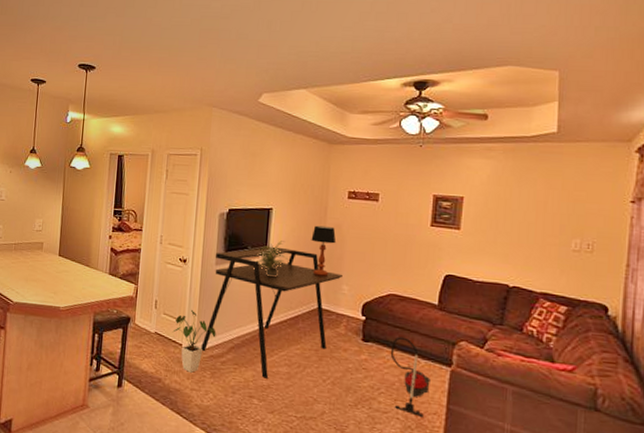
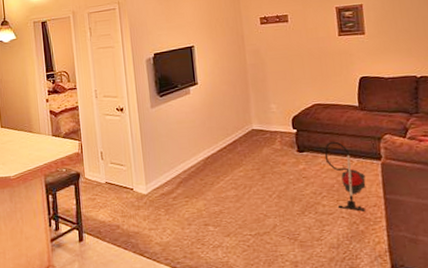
house plant: present [172,309,216,373] -> none [122,154,164,214]
desk: present [201,247,342,379] -> none [150,79,269,205]
potted plant: present [256,241,288,278] -> none [187,74,217,110]
table lamp: present [311,225,336,277] -> none [234,52,258,101]

